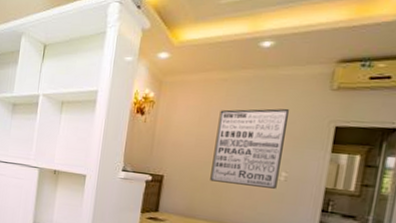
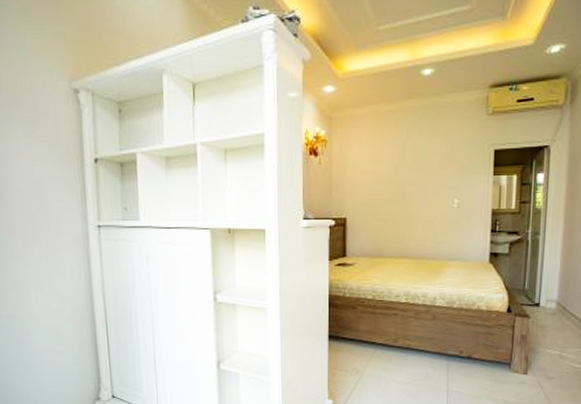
wall art: present [210,108,290,189] -> none [391,136,455,217]

